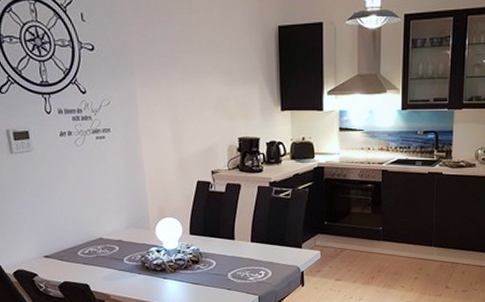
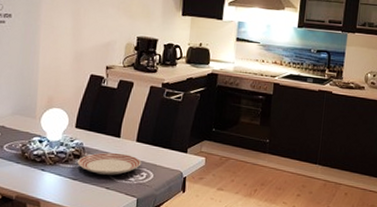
dinner plate: none [197,254,259,277] -> present [78,152,142,175]

